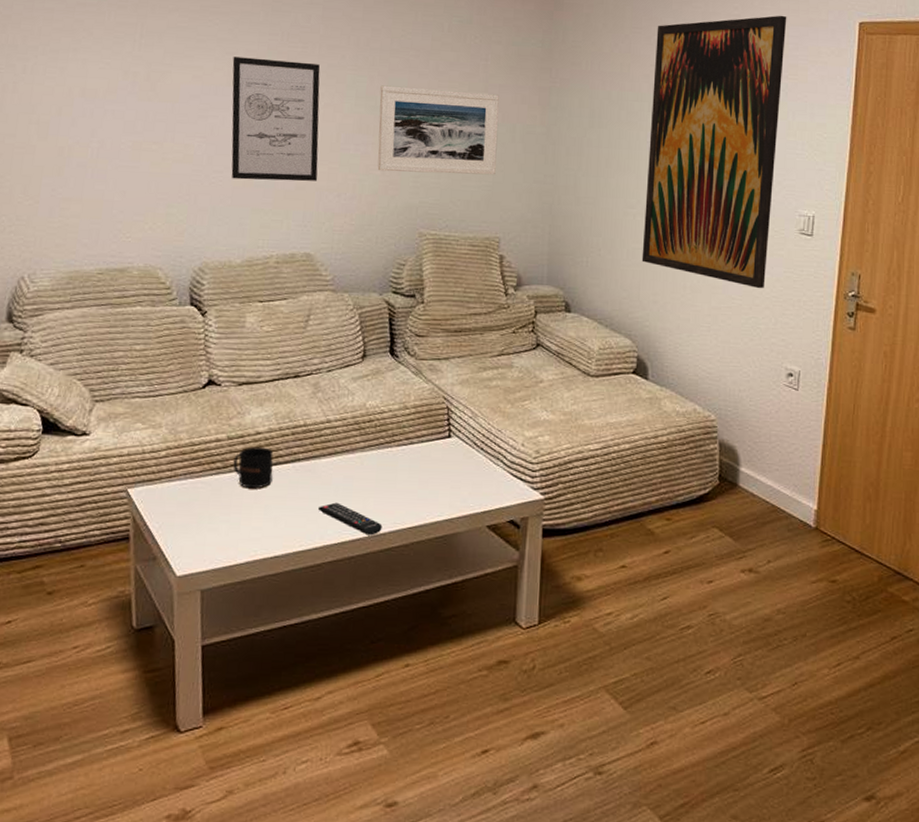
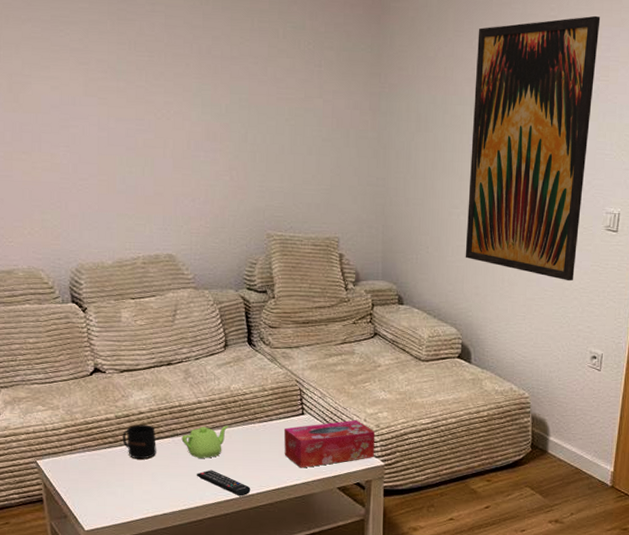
wall art: present [231,56,321,182] -> none [86,67,174,188]
teapot: none [303,449,360,488] -> present [181,425,228,458]
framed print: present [377,85,499,175] -> none [224,93,334,179]
tissue box: none [425,444,535,502] -> present [283,420,376,468]

